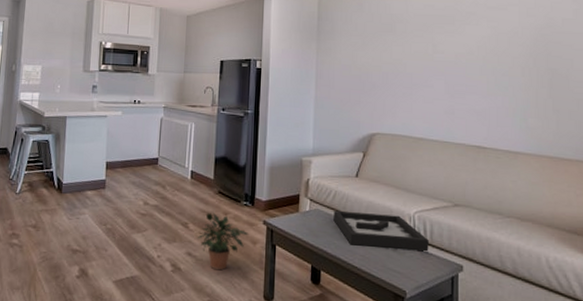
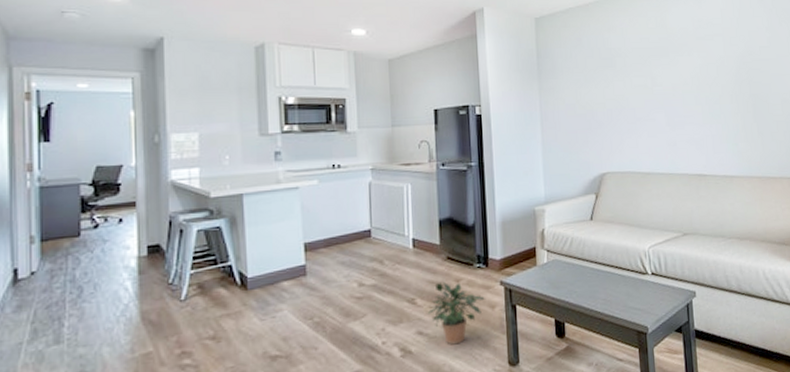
decorative tray: present [333,210,429,252] -> none [572,253,665,291]

